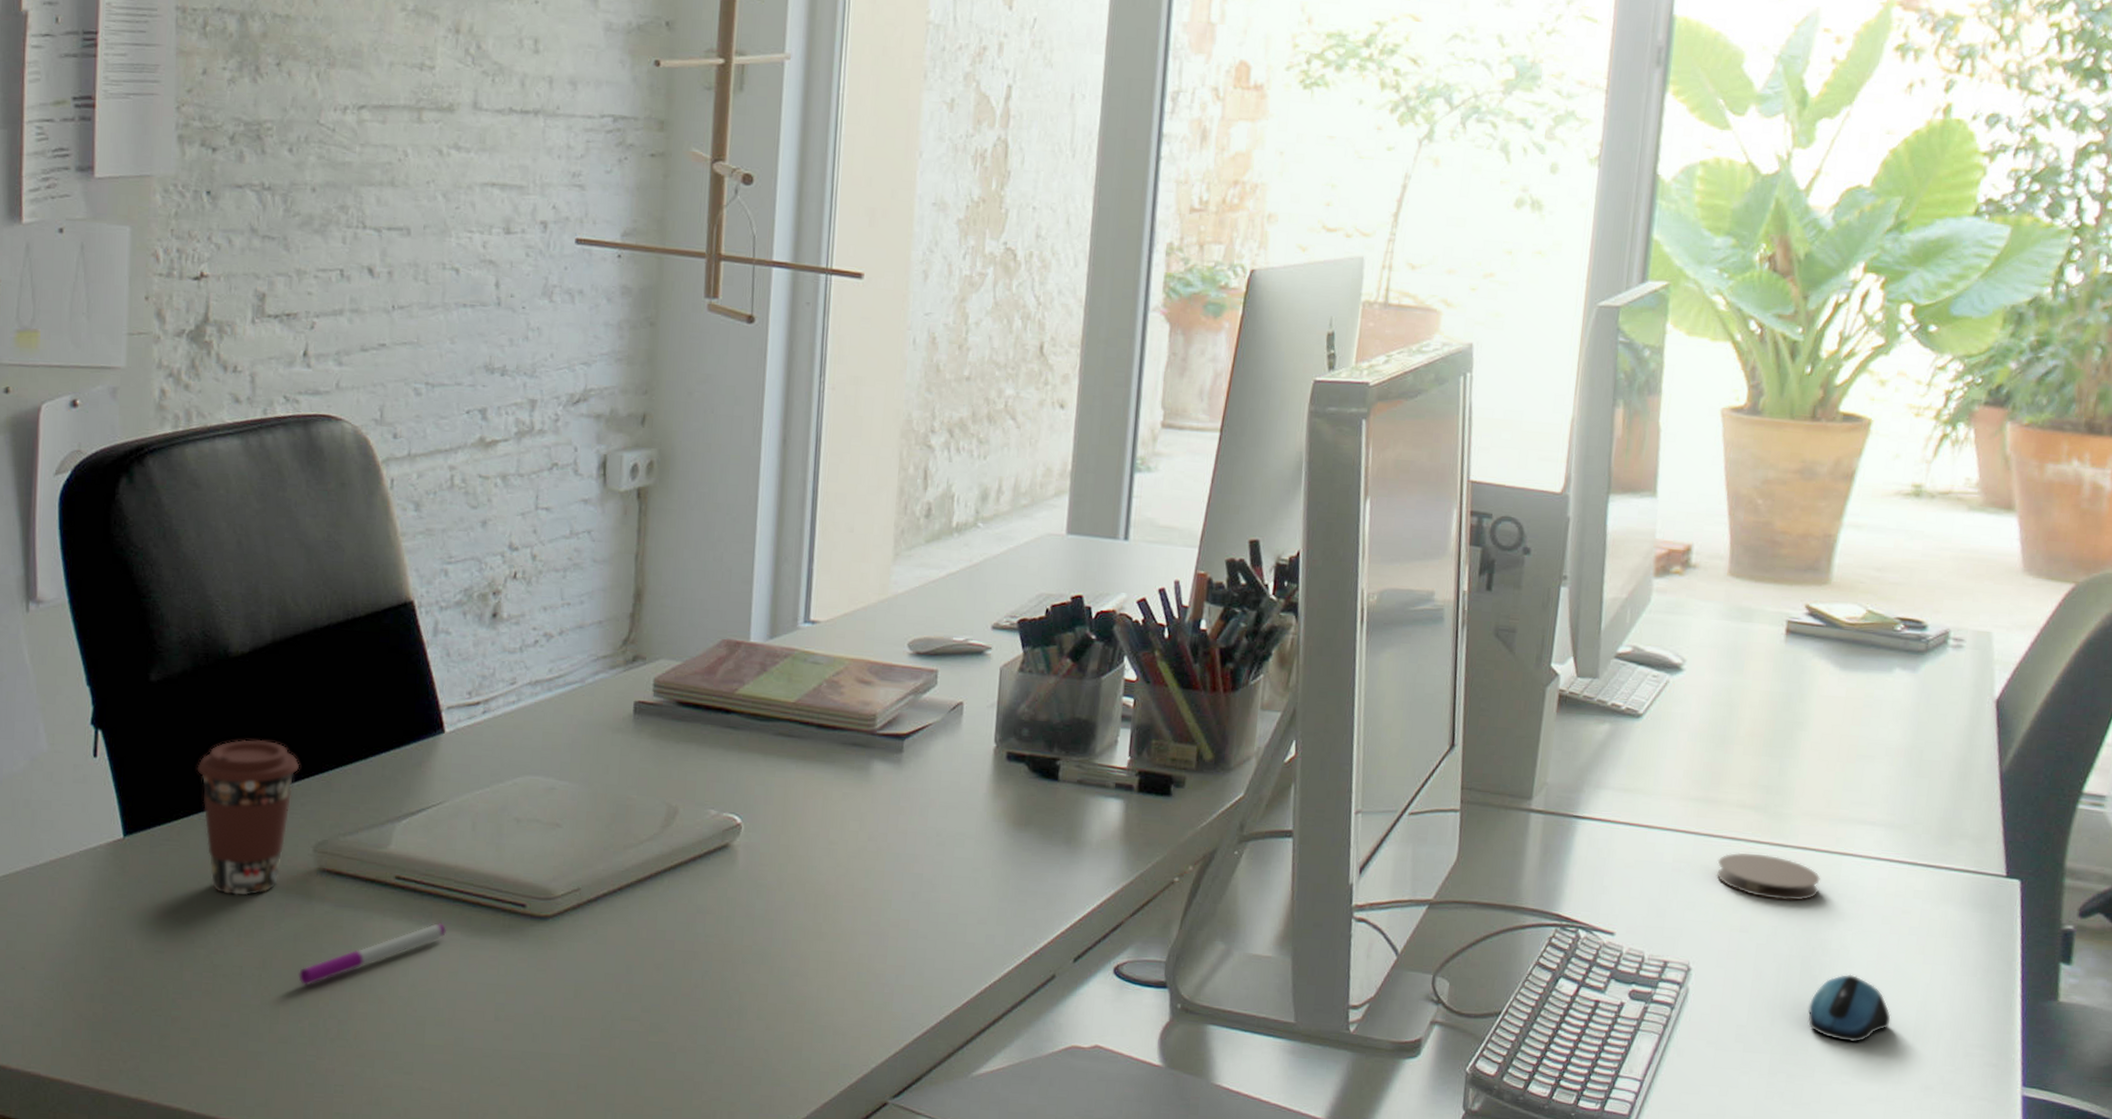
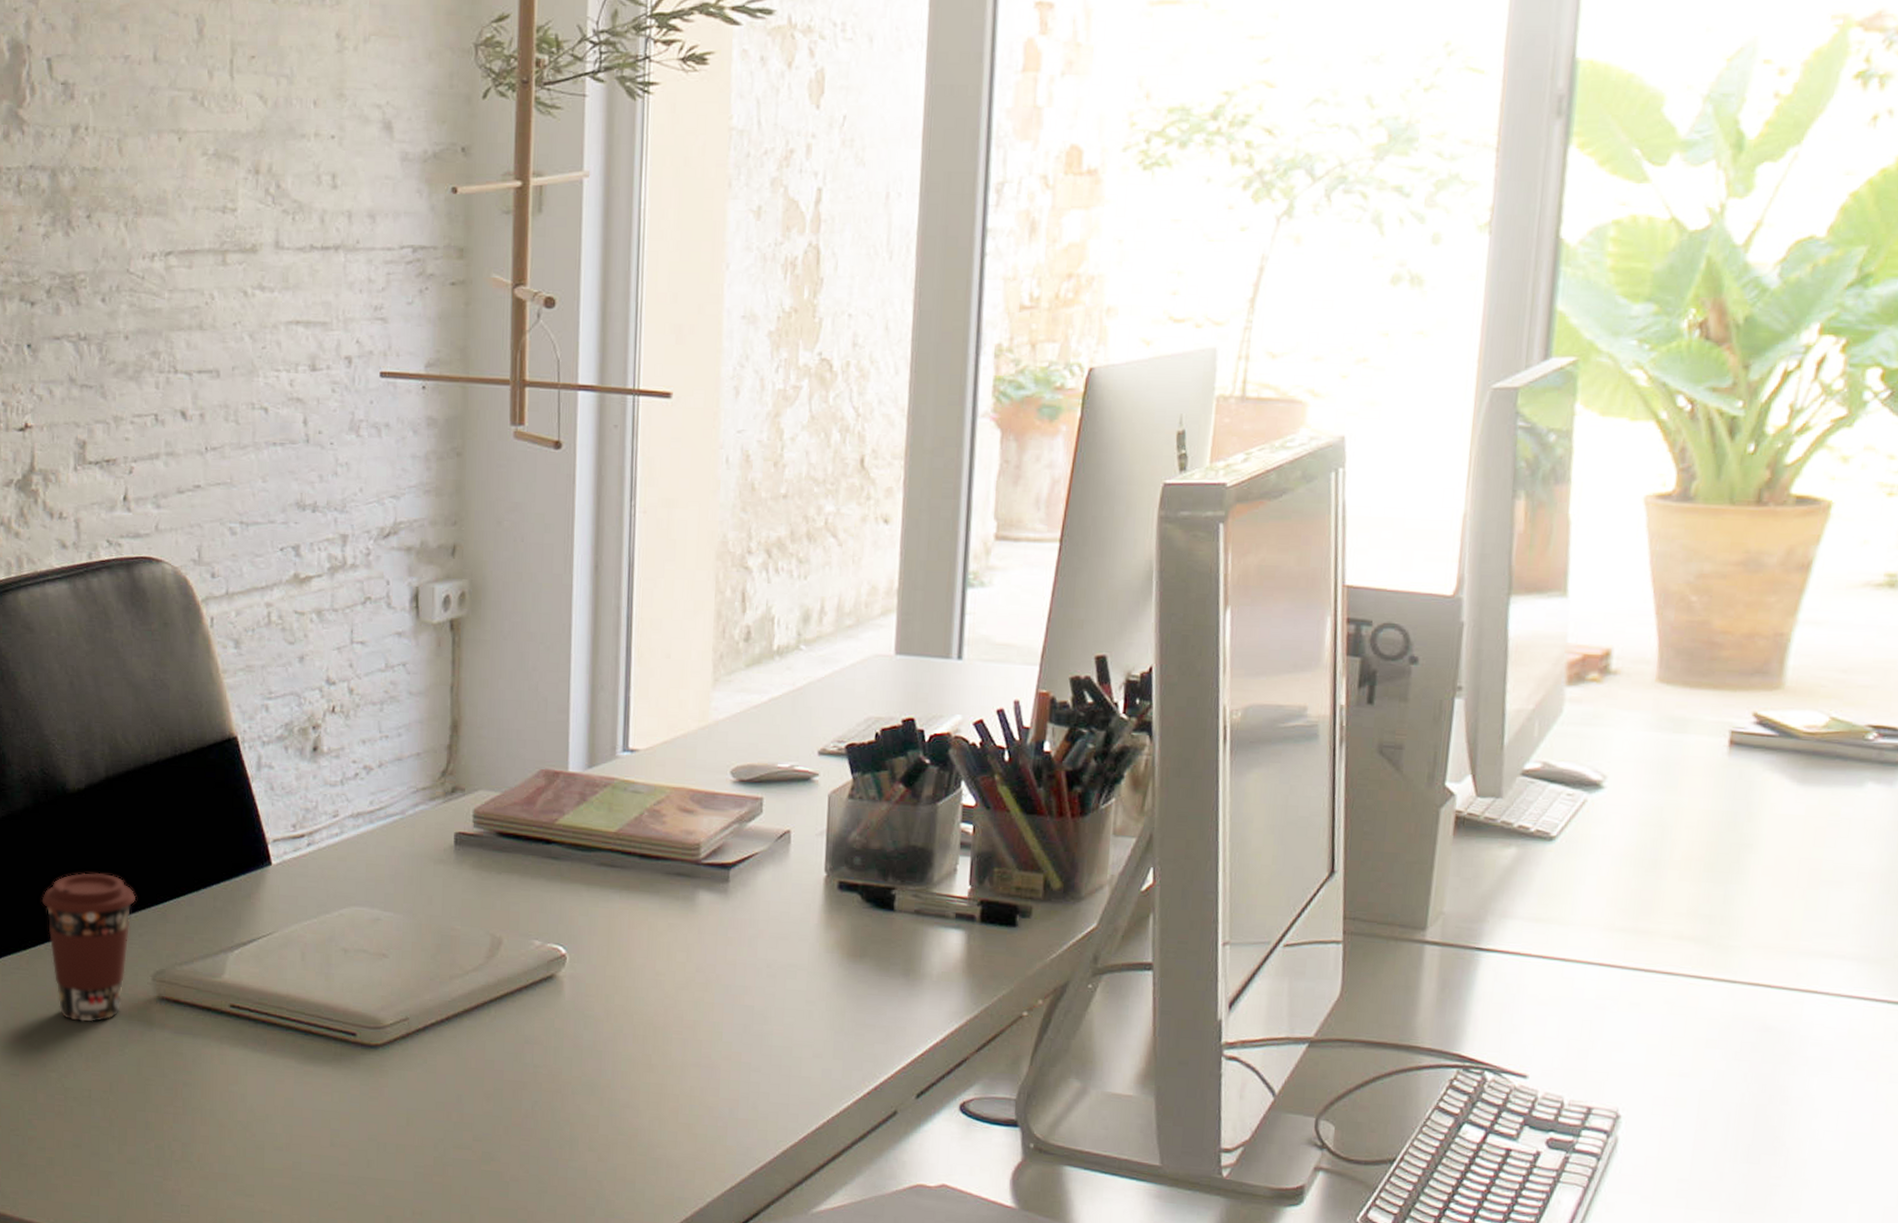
pen: present [298,922,446,986] -> none [143,1050,281,1109]
coaster: present [1715,852,1821,901] -> none [1648,988,1778,1043]
computer mouse: present [1808,974,1891,1042] -> none [1764,1125,1869,1201]

